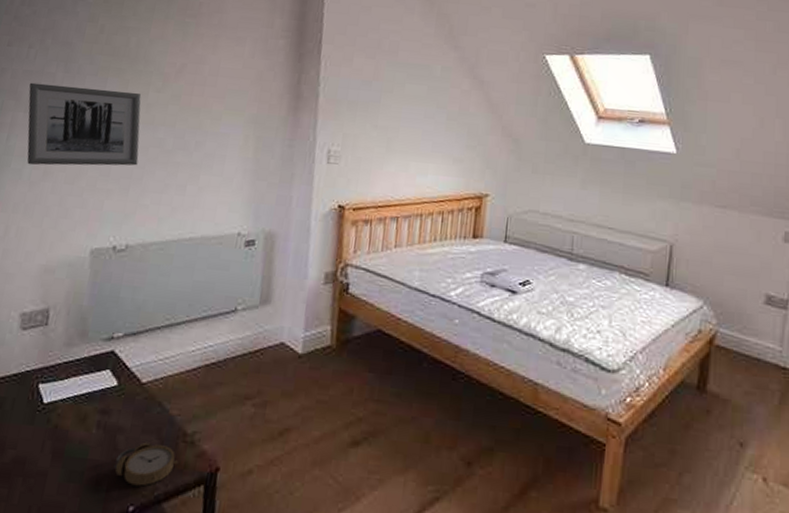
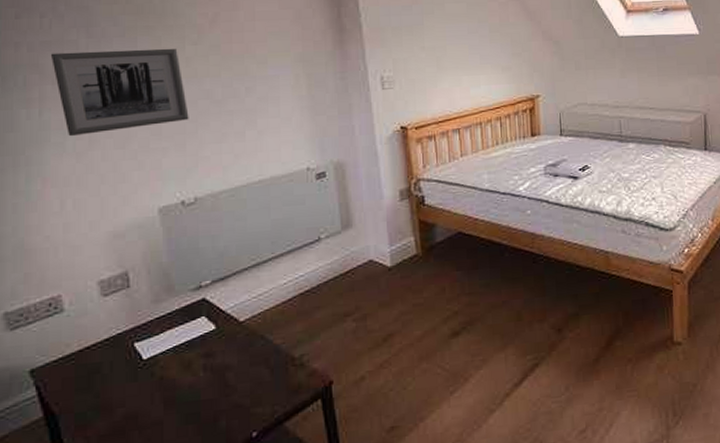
alarm clock: present [113,442,179,486] -> none [228,372,292,414]

